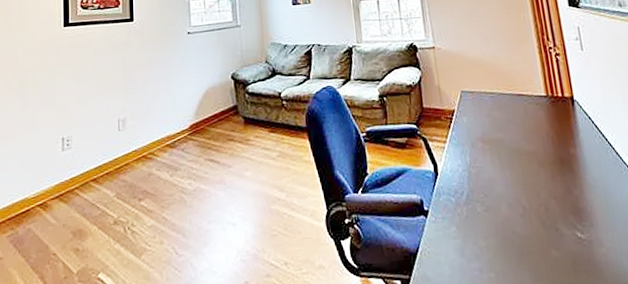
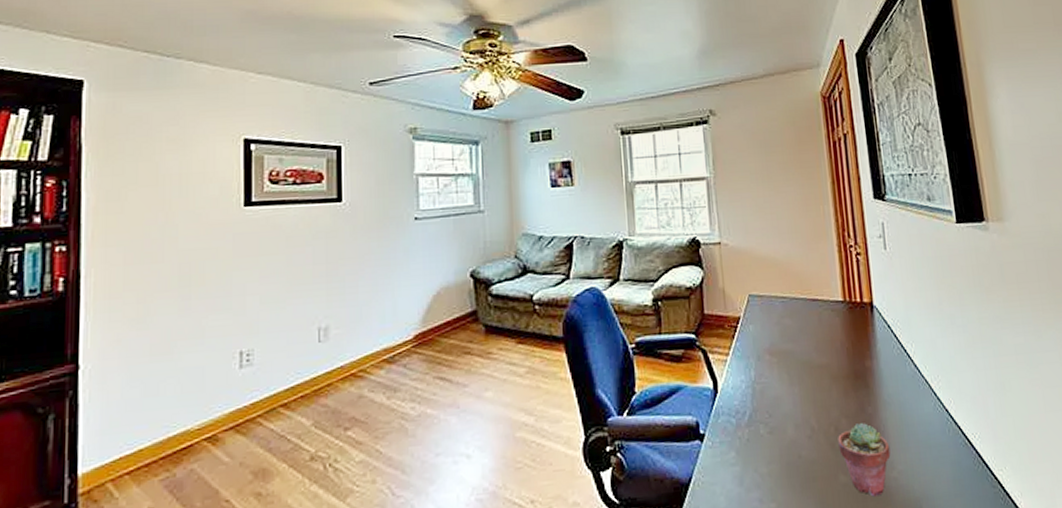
potted succulent: none [548,204,599,271] -> present [838,423,891,497]

